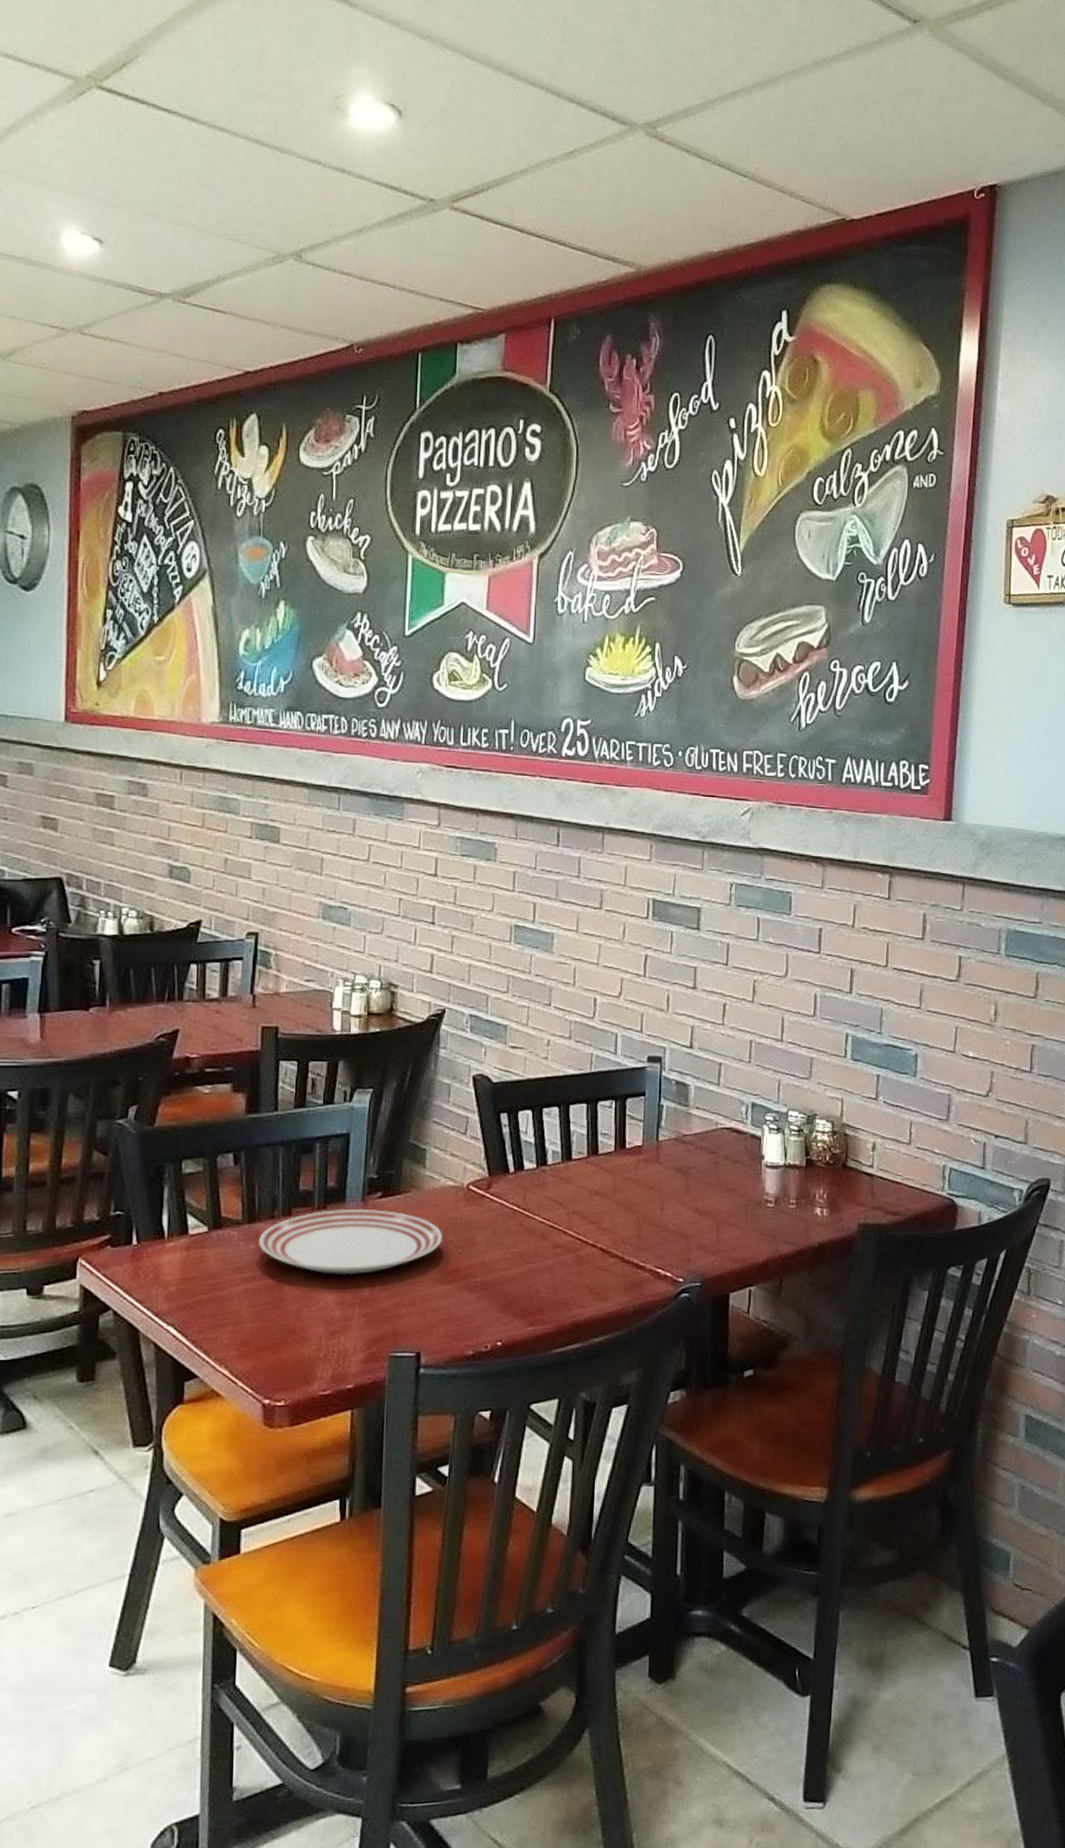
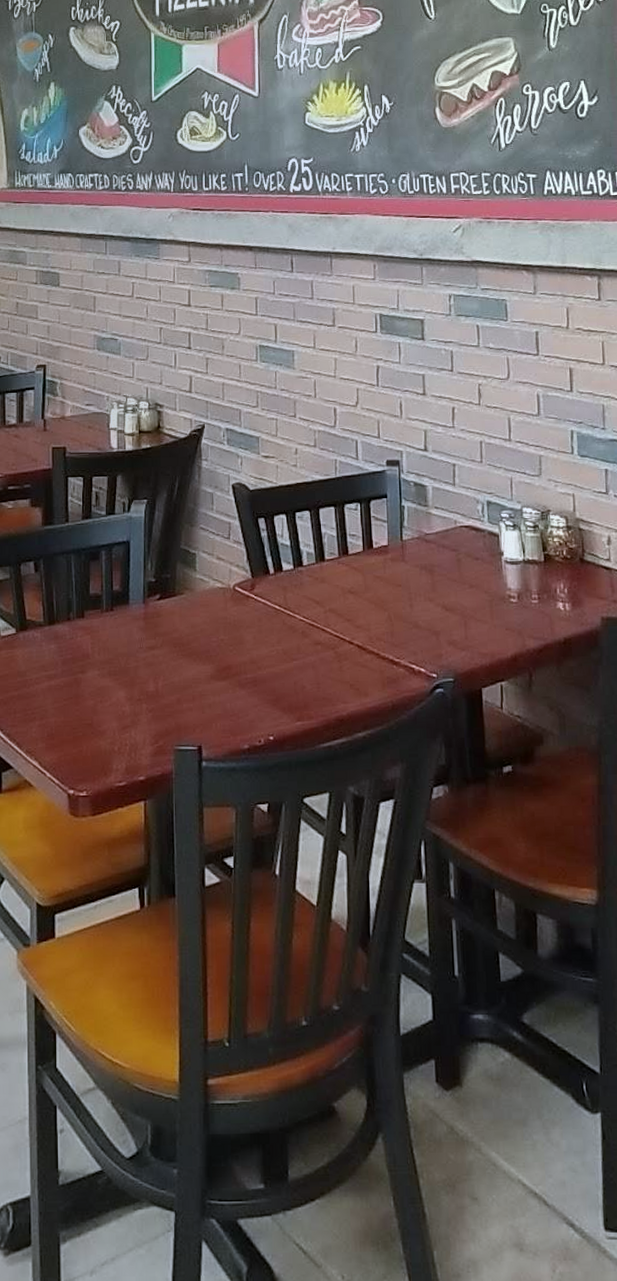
dinner plate: present [259,1208,443,1275] -> none [58,610,215,673]

